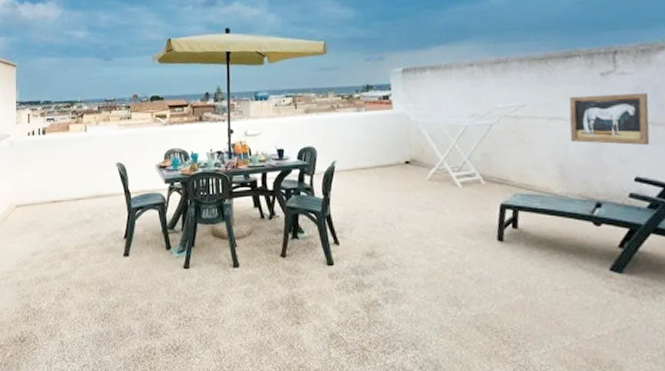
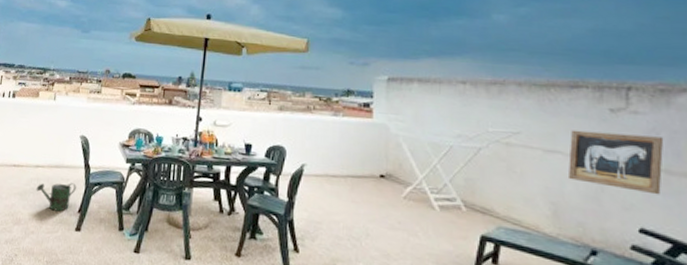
watering can: none [79,211,119,240] -> present [36,183,76,212]

